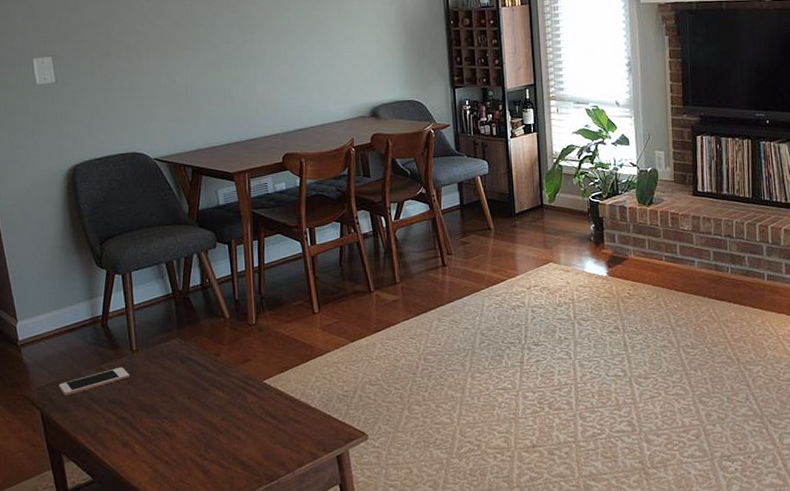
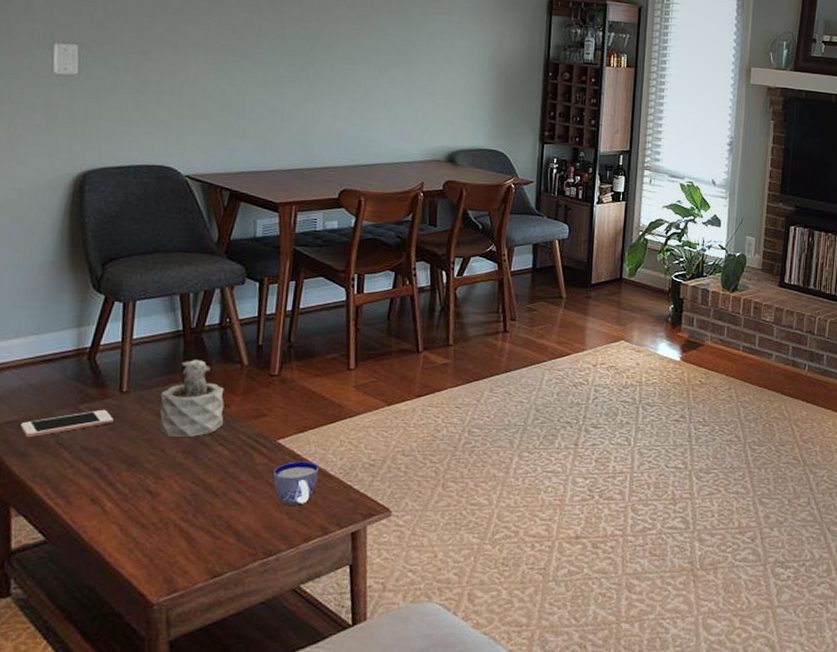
succulent plant: none [163,316,218,385] -> present [160,358,224,437]
cup: none [264,397,302,437] -> present [273,461,318,505]

